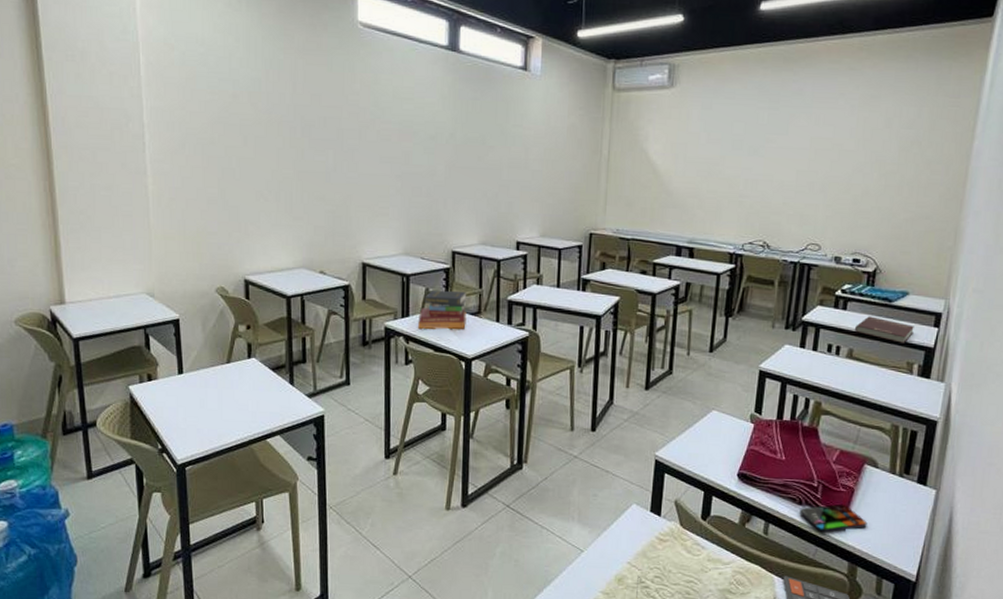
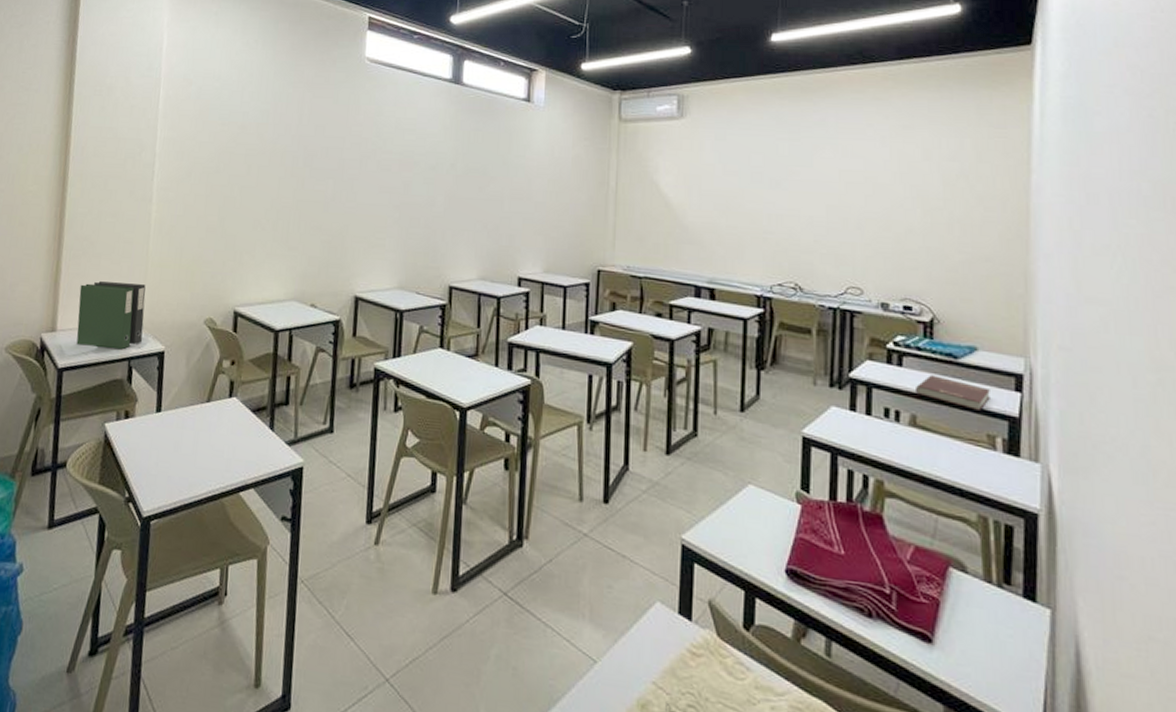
binder: none [83,255,155,319] -> present [76,281,146,350]
books: present [418,289,467,330] -> none [410,328,464,374]
smartphone: present [799,504,868,533] -> none [870,620,963,661]

